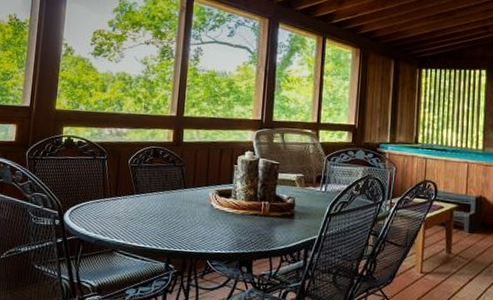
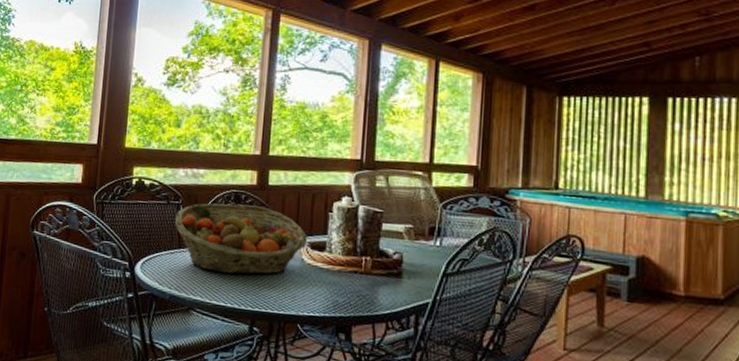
fruit basket: none [100,158,216,220] -> present [174,203,307,275]

